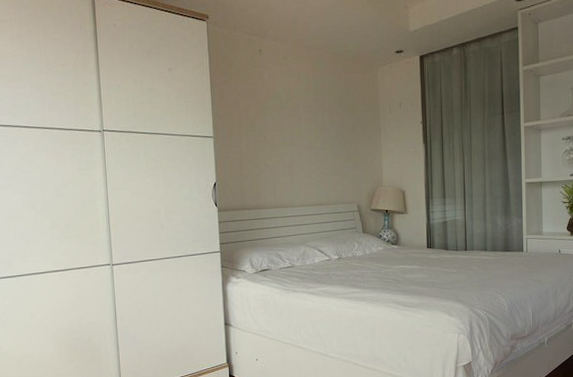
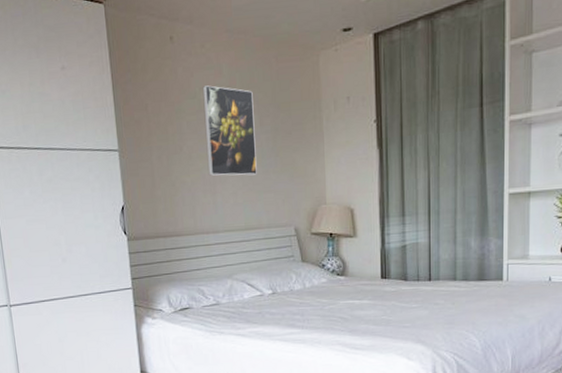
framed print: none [284,89,327,161] -> present [202,85,257,176]

